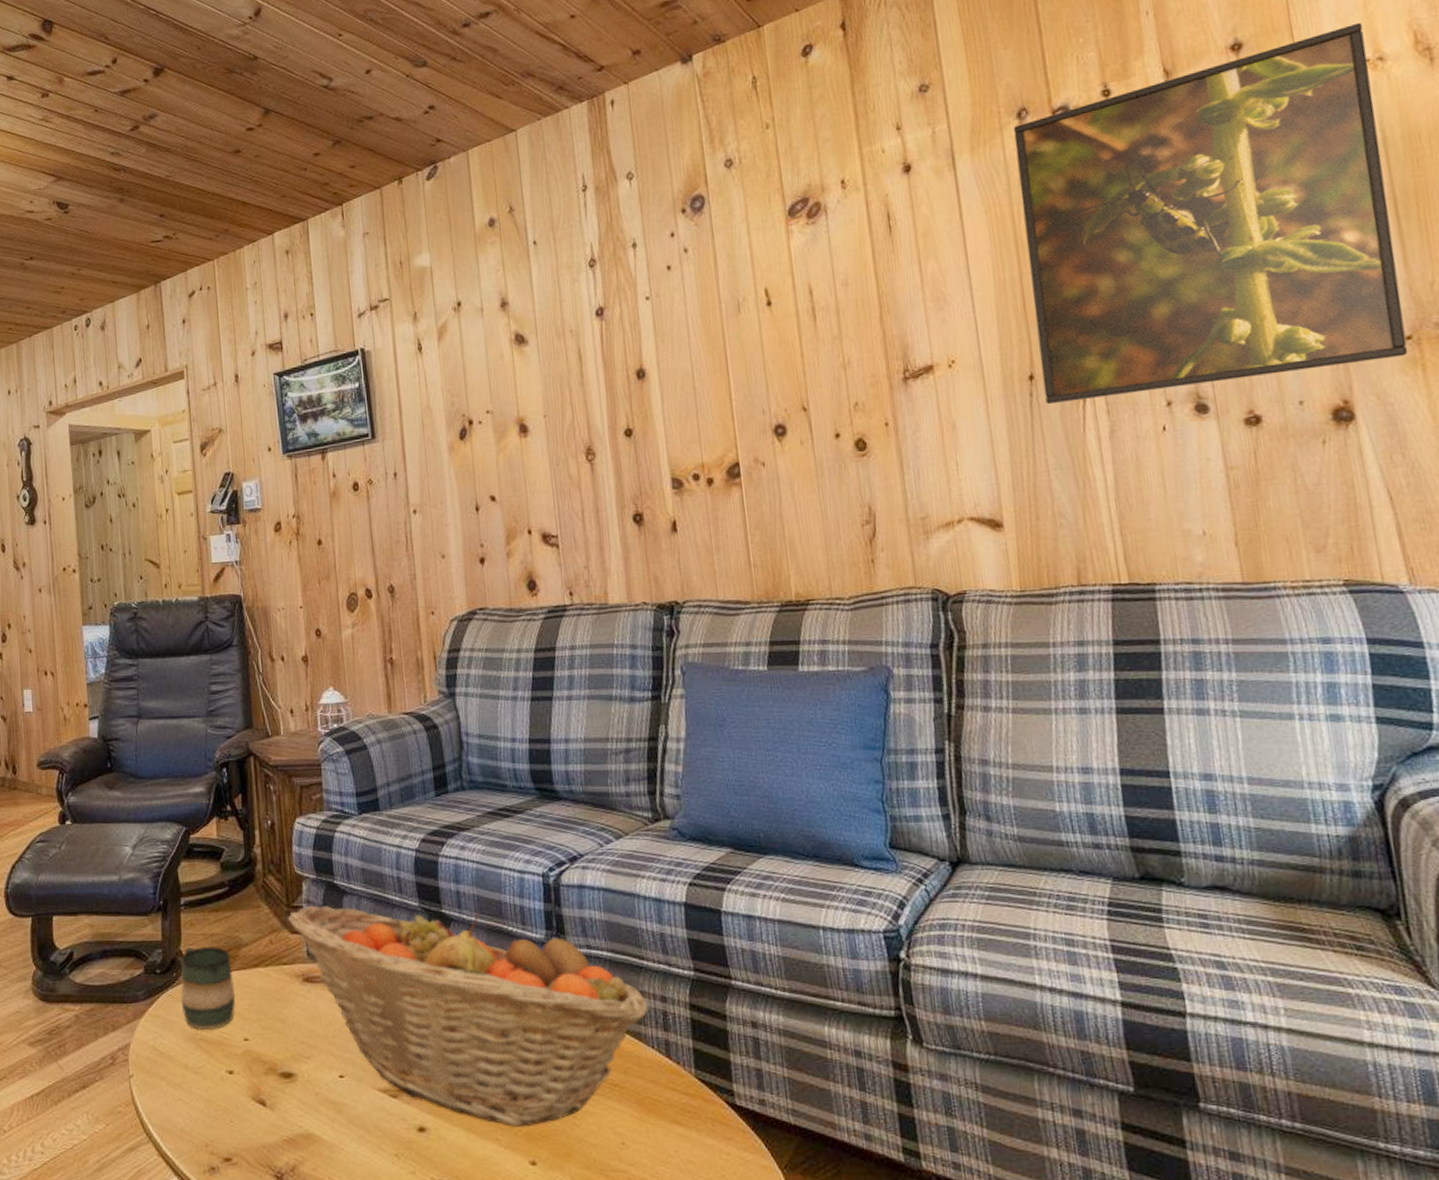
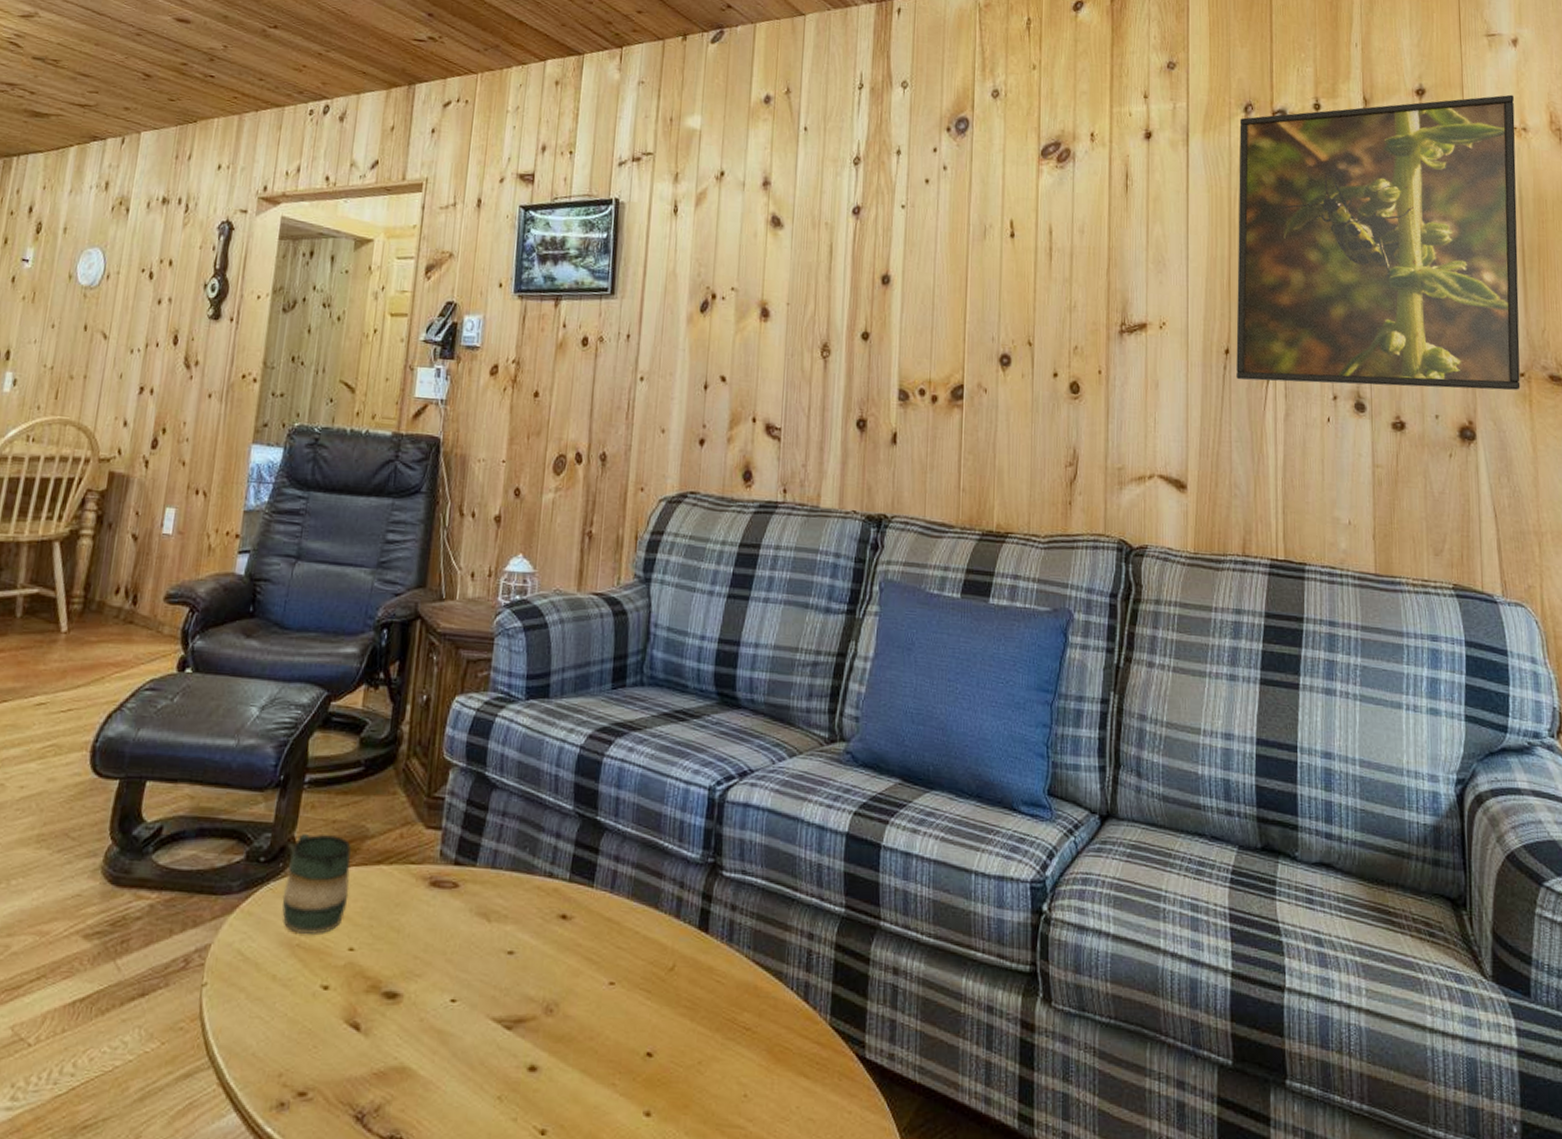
fruit basket: present [287,905,648,1127] -> none [424,797,794,1071]

